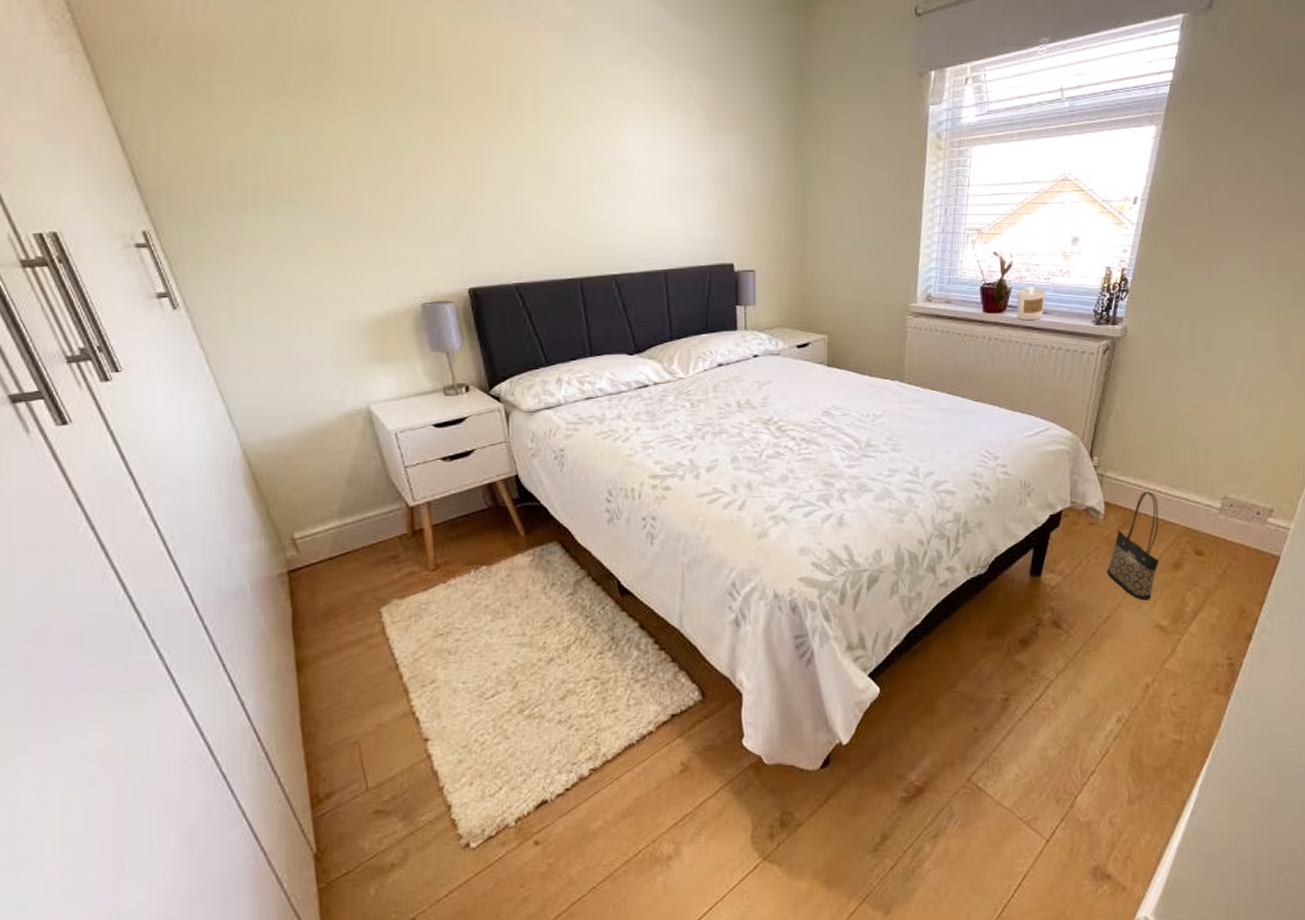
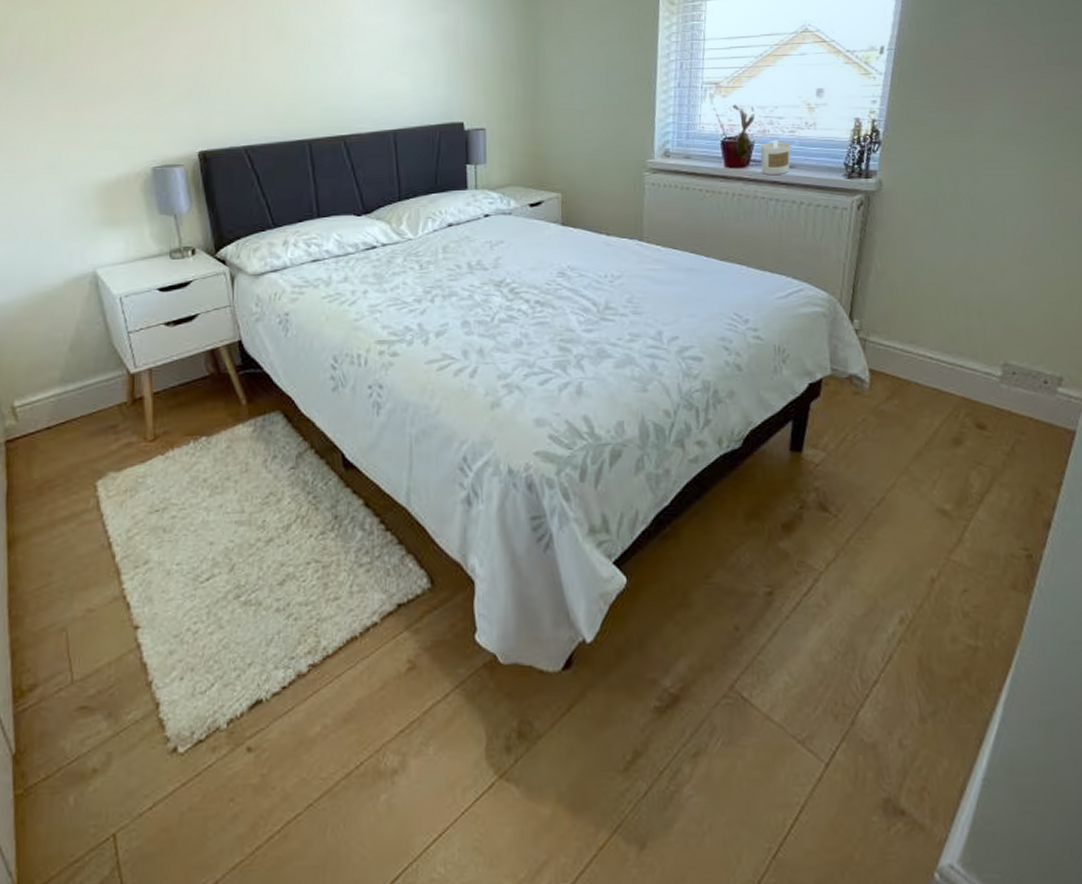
tote bag: present [1107,491,1159,600] -> none [877,357,936,481]

